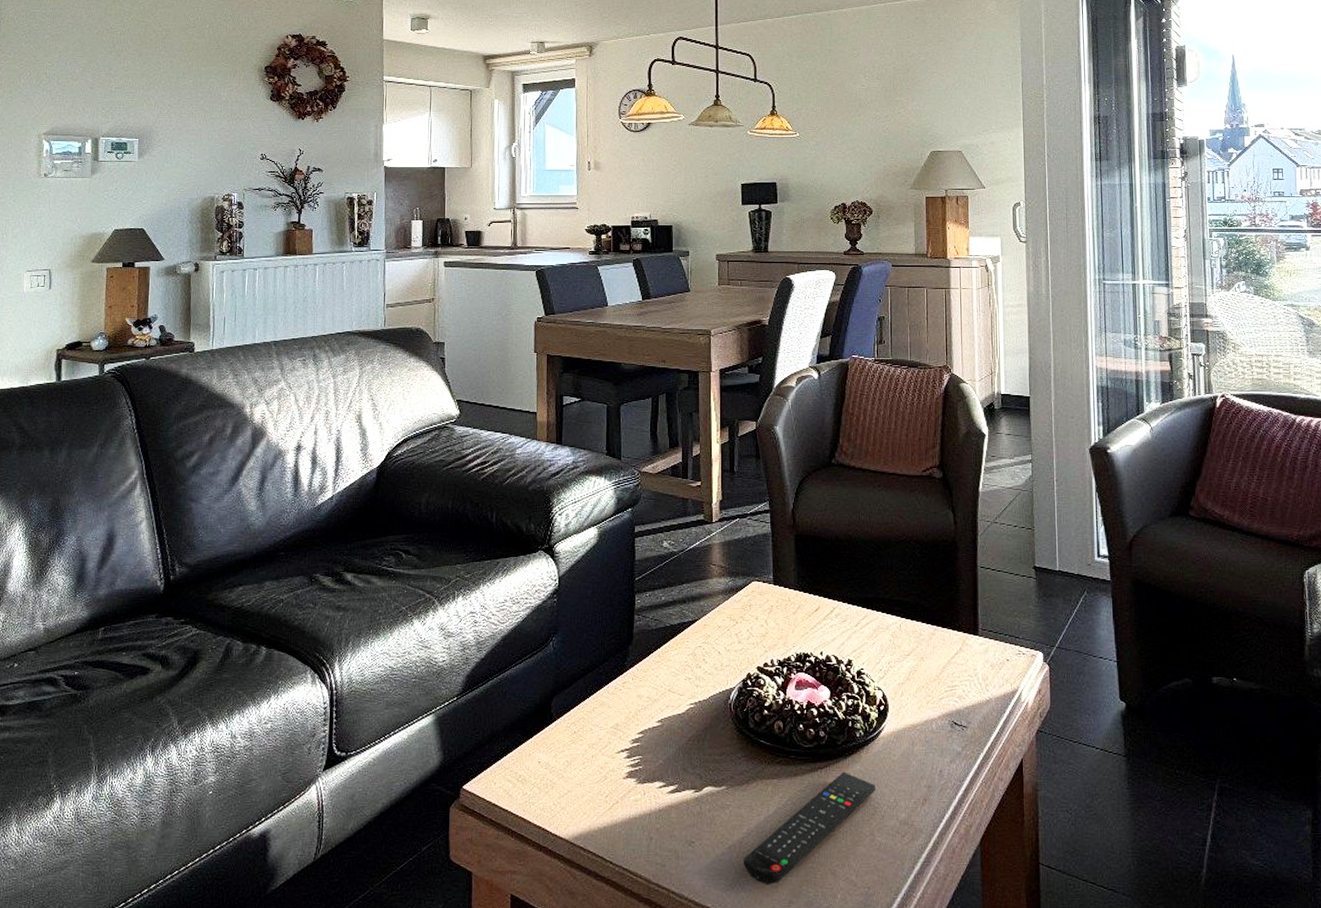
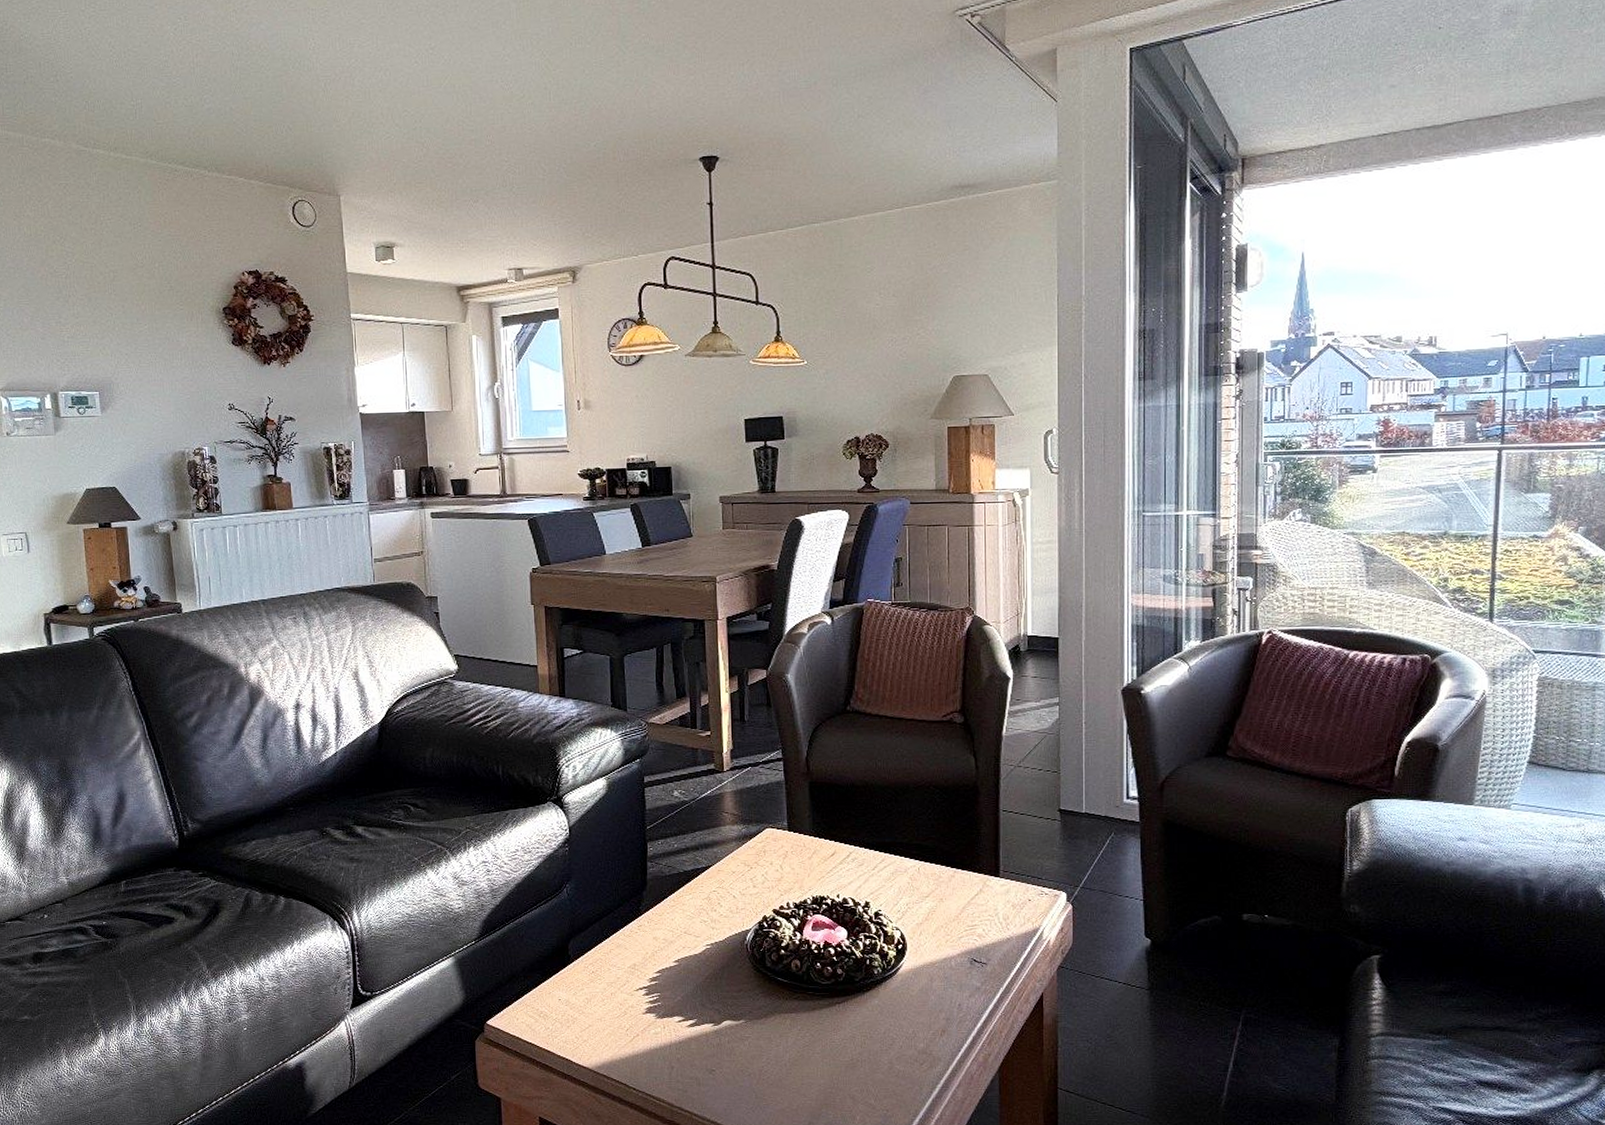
remote control: present [744,771,875,886] -> none [764,1006,893,1109]

